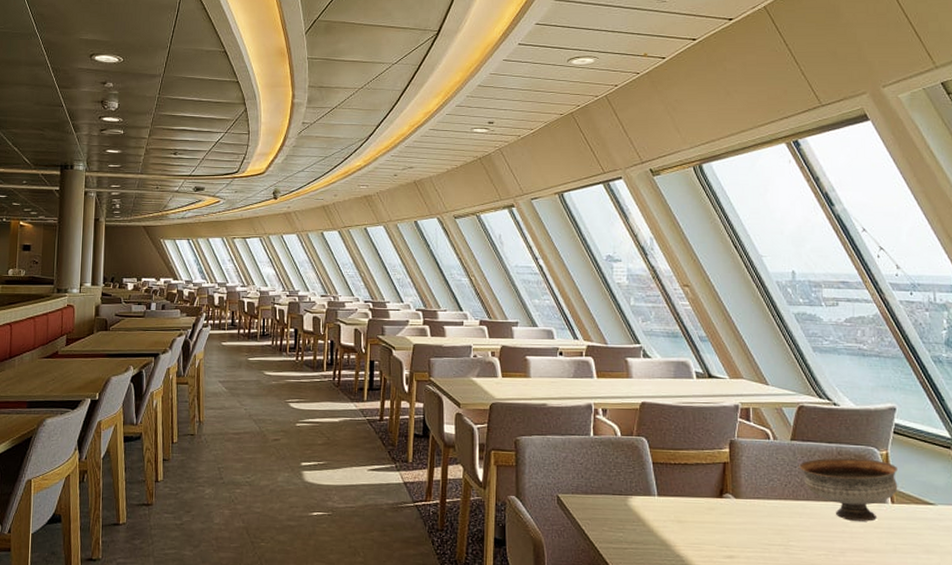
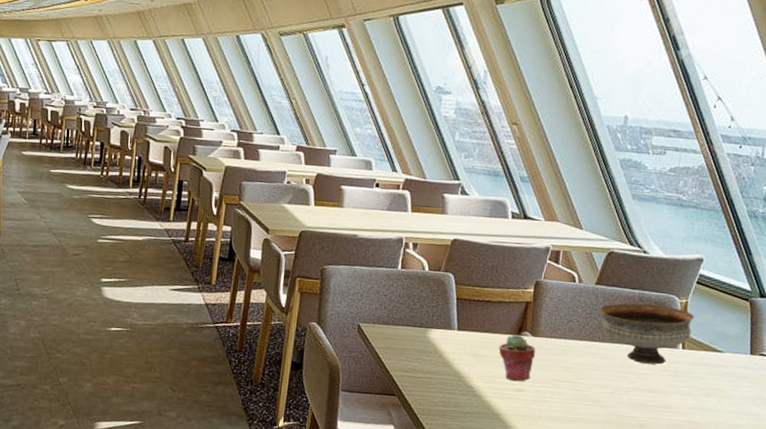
potted succulent: none [702,497,741,547] -> present [498,334,536,381]

